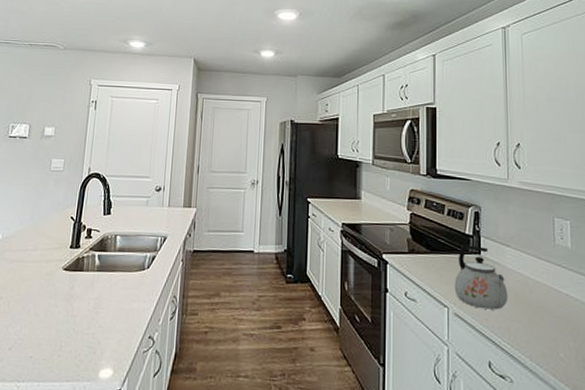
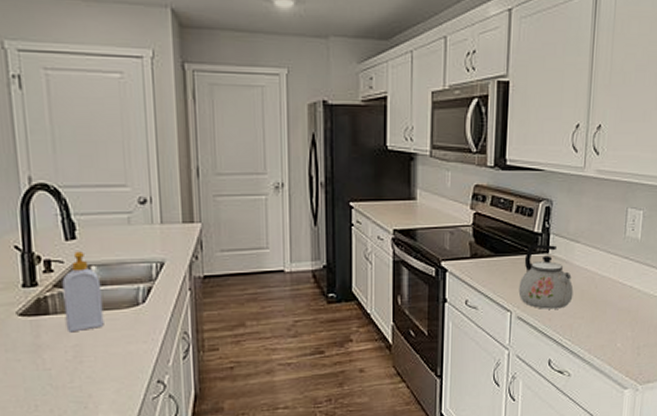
soap bottle: none [92,224,122,288] -> present [62,251,104,333]

